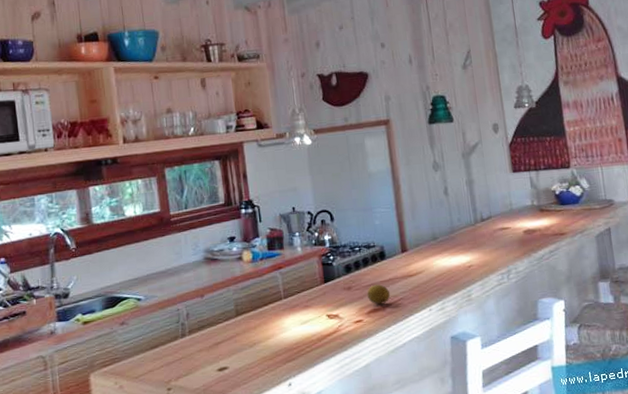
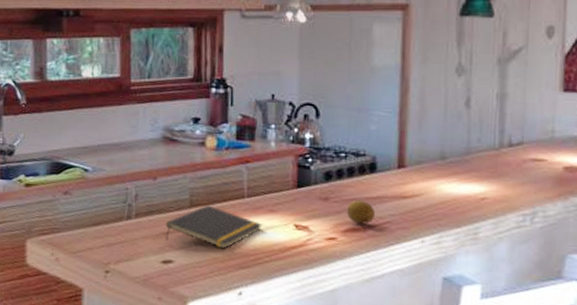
notepad: none [217,311,300,350] -> present [166,205,263,249]

